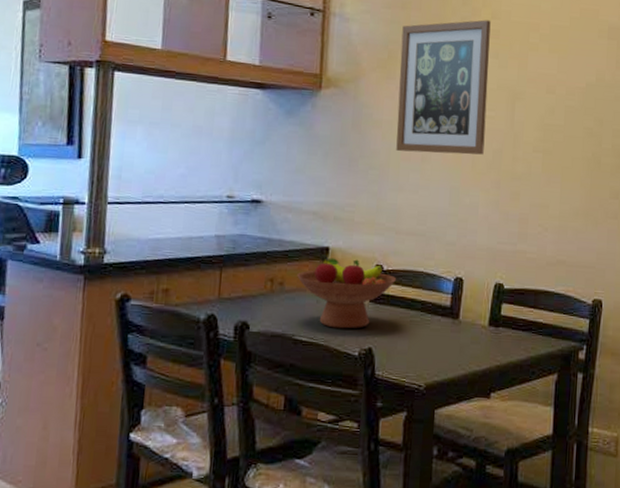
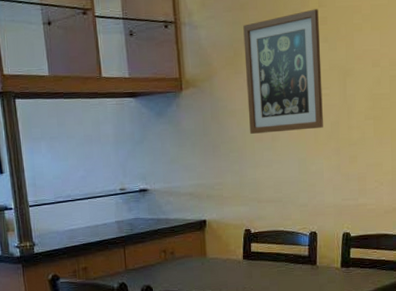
fruit bowl: present [297,254,397,329] -> none [184,226,263,283]

